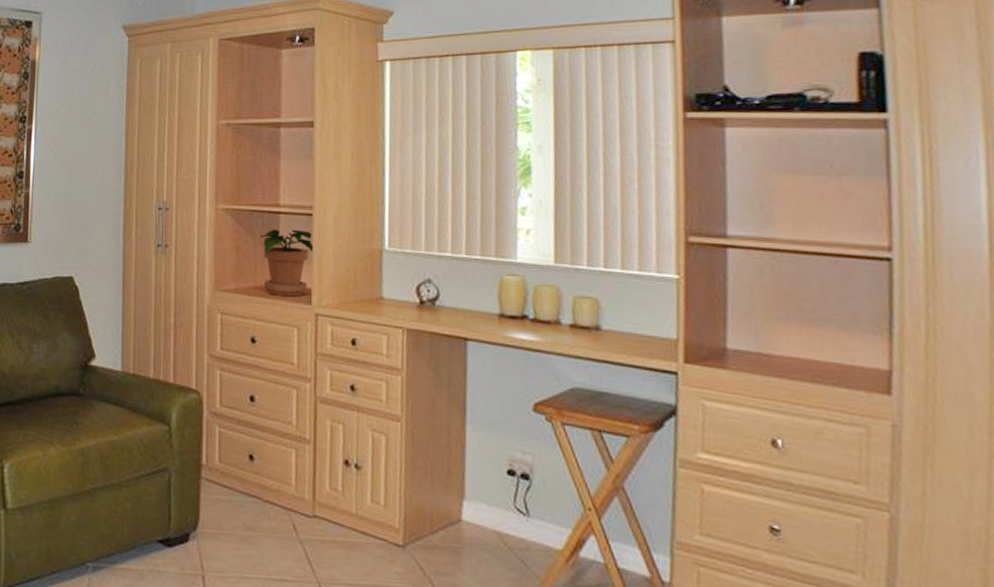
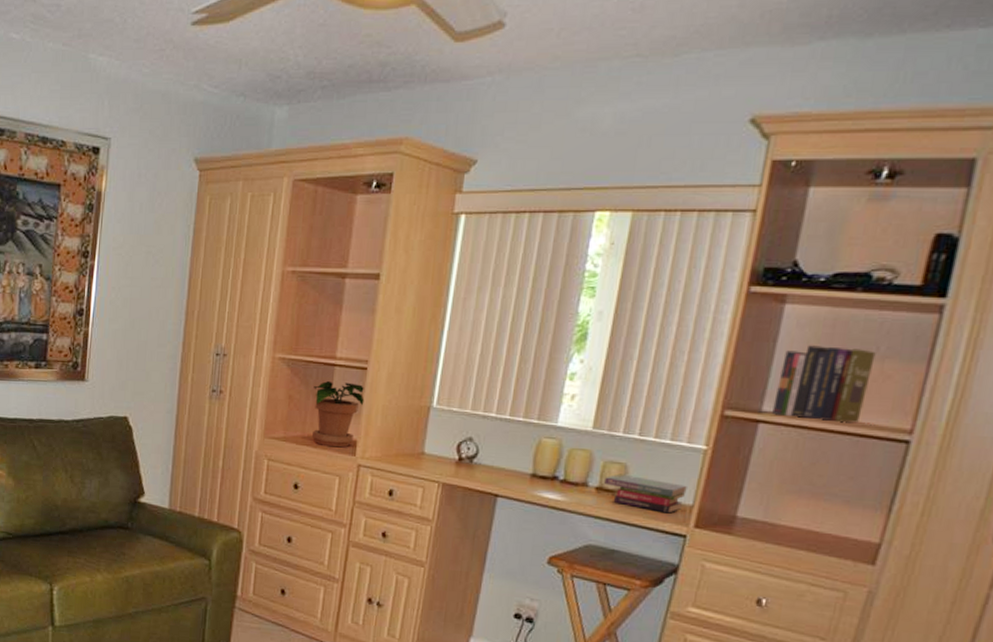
books: none [578,309,667,349] -> present [604,473,687,514]
books: none [737,166,832,243] -> present [772,345,876,424]

